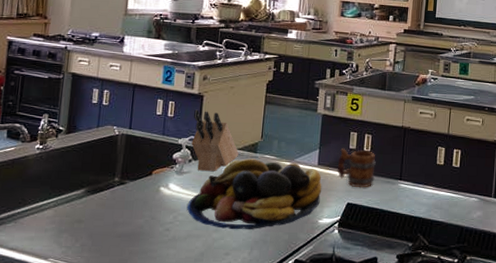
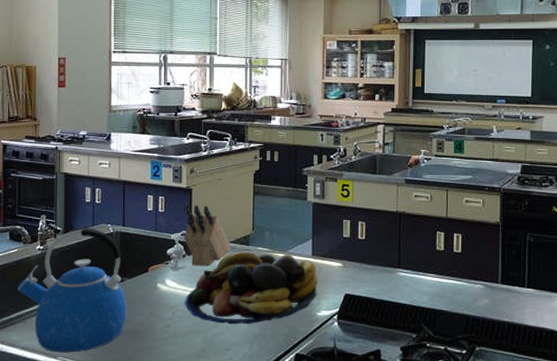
kettle: none [11,128,127,254] -> present [17,227,127,353]
mug: present [337,149,376,188] -> none [332,237,372,278]

